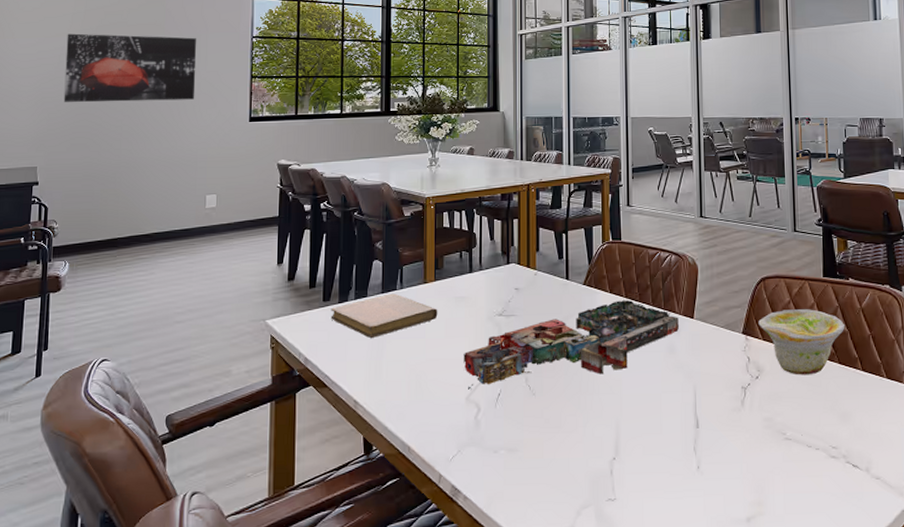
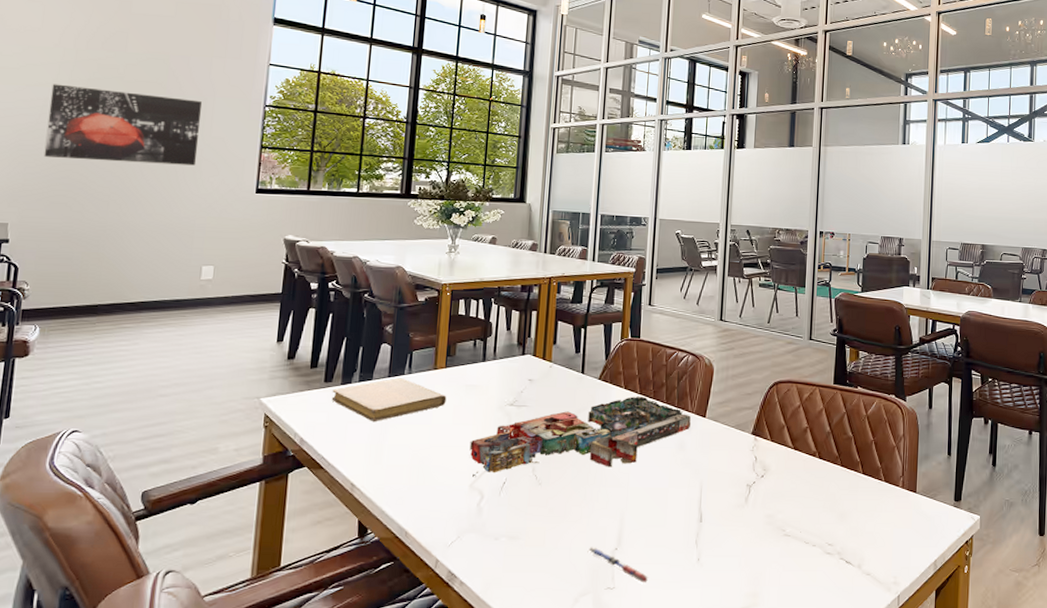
pen: none [586,457,650,494] -> present [587,547,649,583]
bowl: present [758,309,845,375] -> none [768,413,850,476]

